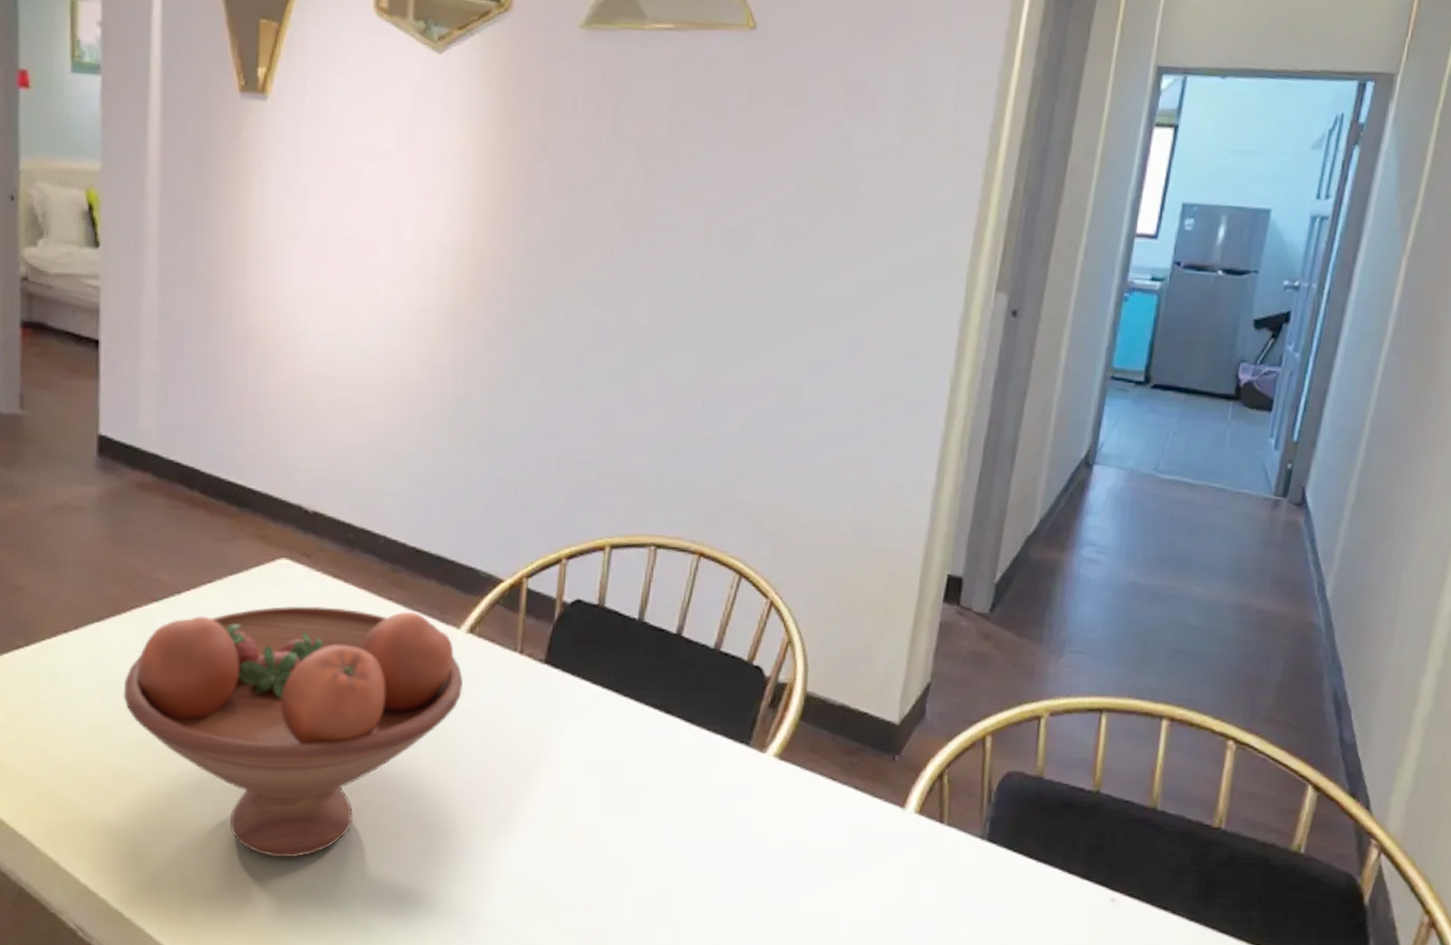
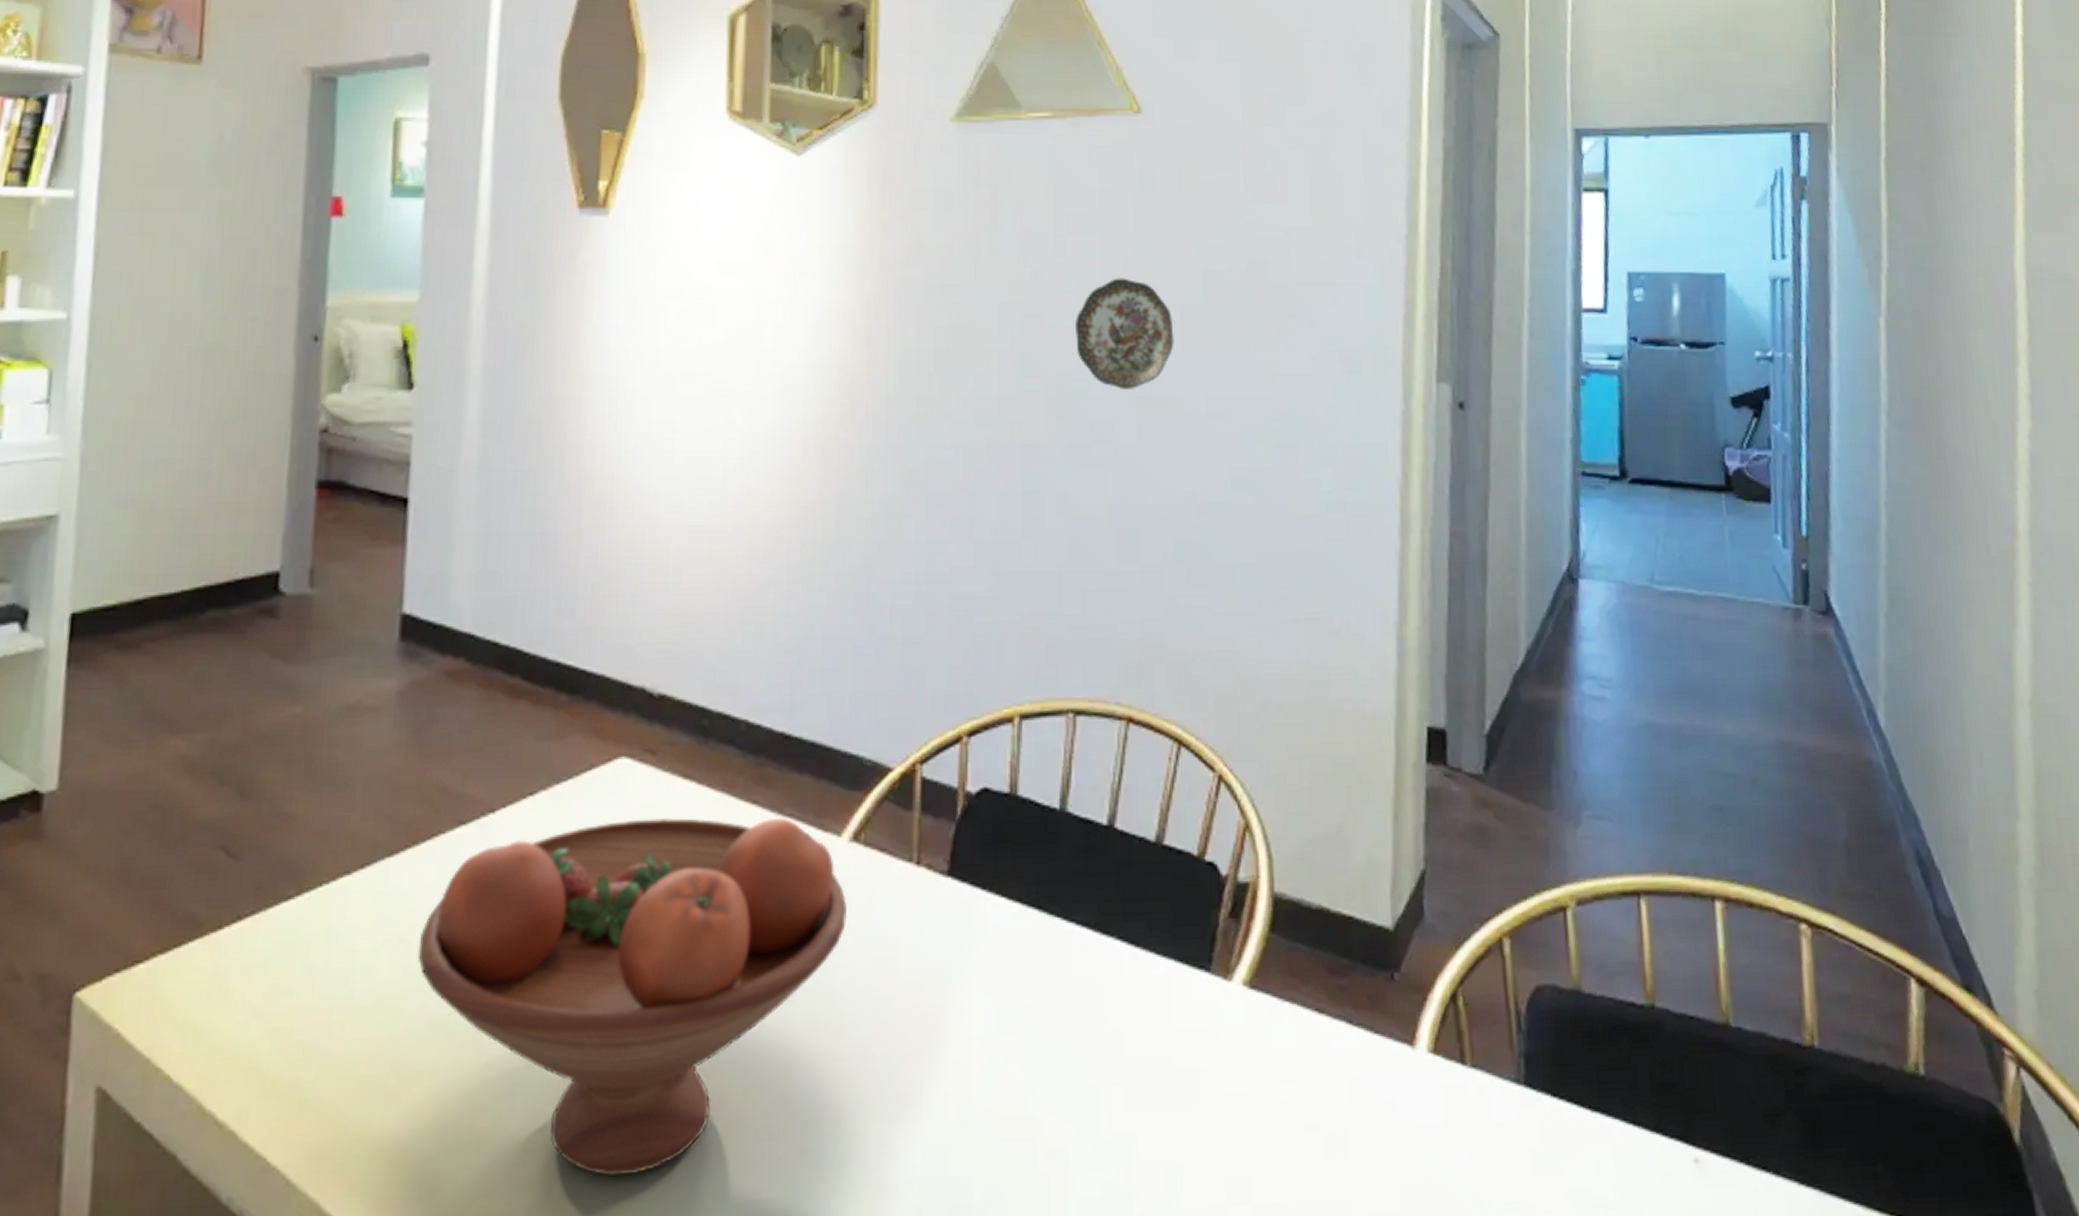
decorative plate: none [680,183,768,284] -> present [1075,278,1174,391]

